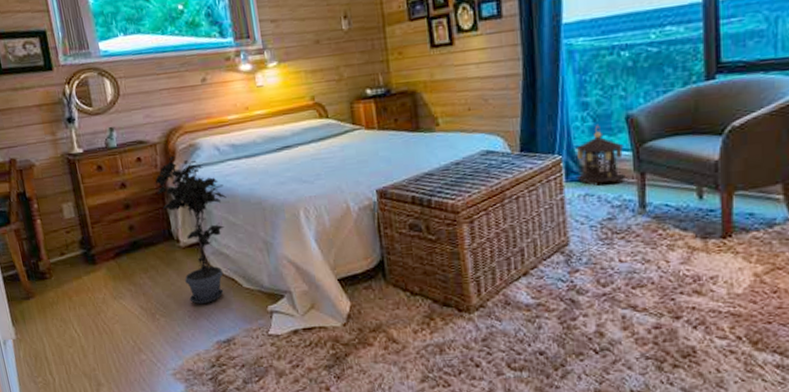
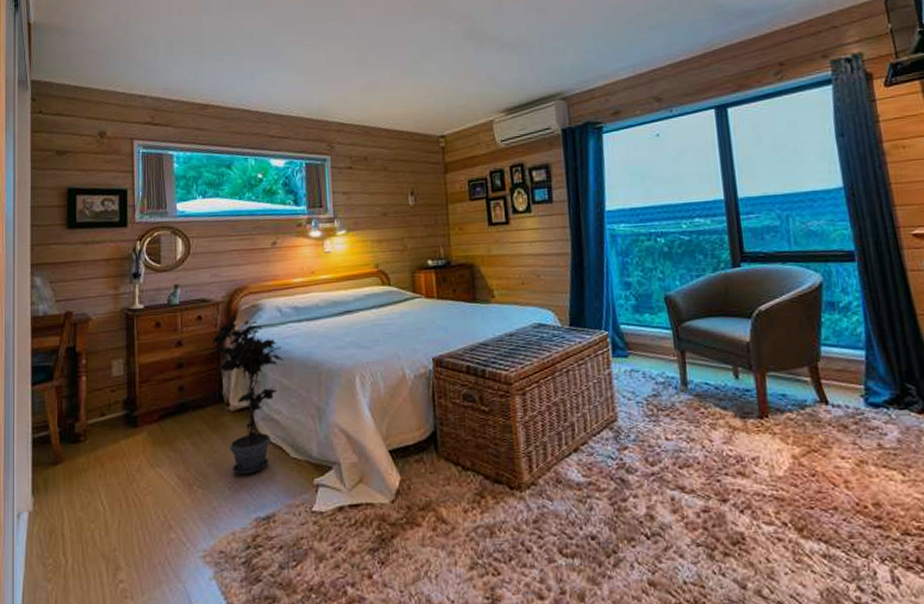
lantern: present [574,125,626,186] -> none [619,304,667,362]

